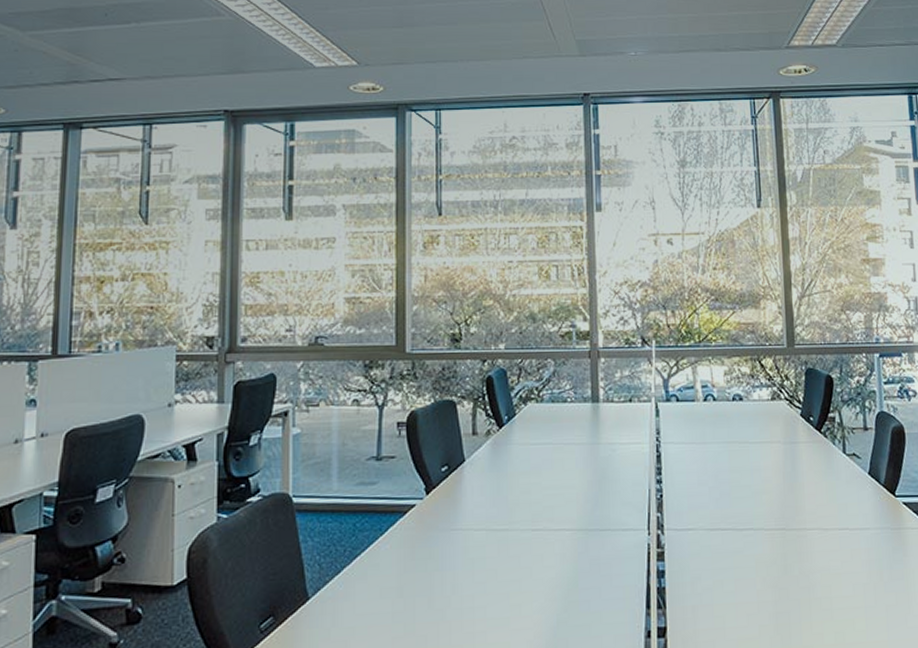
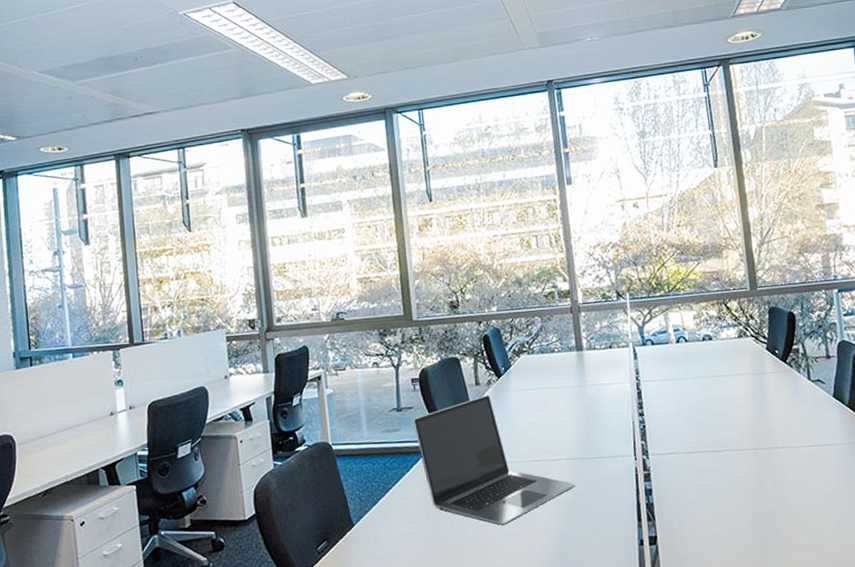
laptop: none [393,447,578,606] -> present [412,395,575,525]

